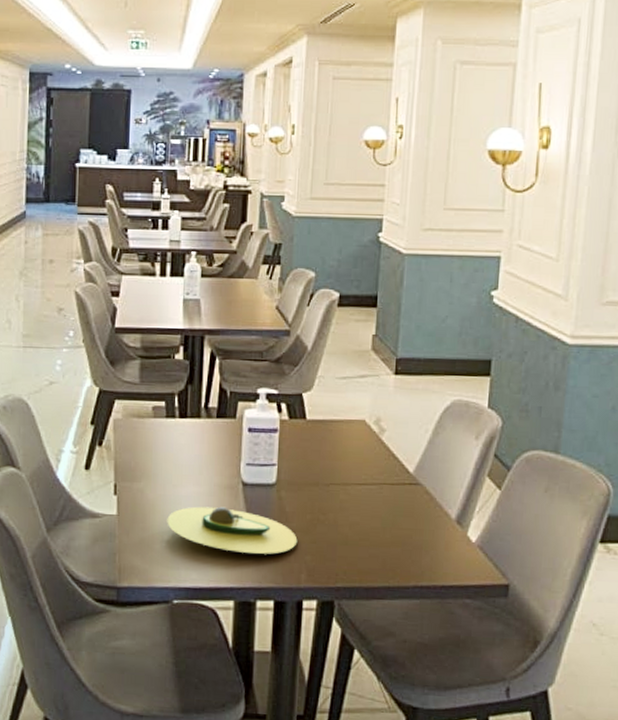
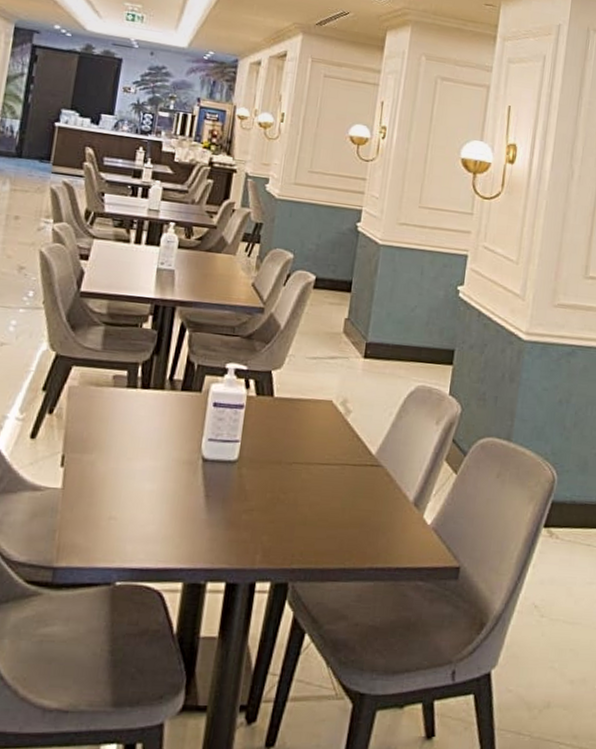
avocado: present [167,506,298,554] -> none [117,481,256,534]

